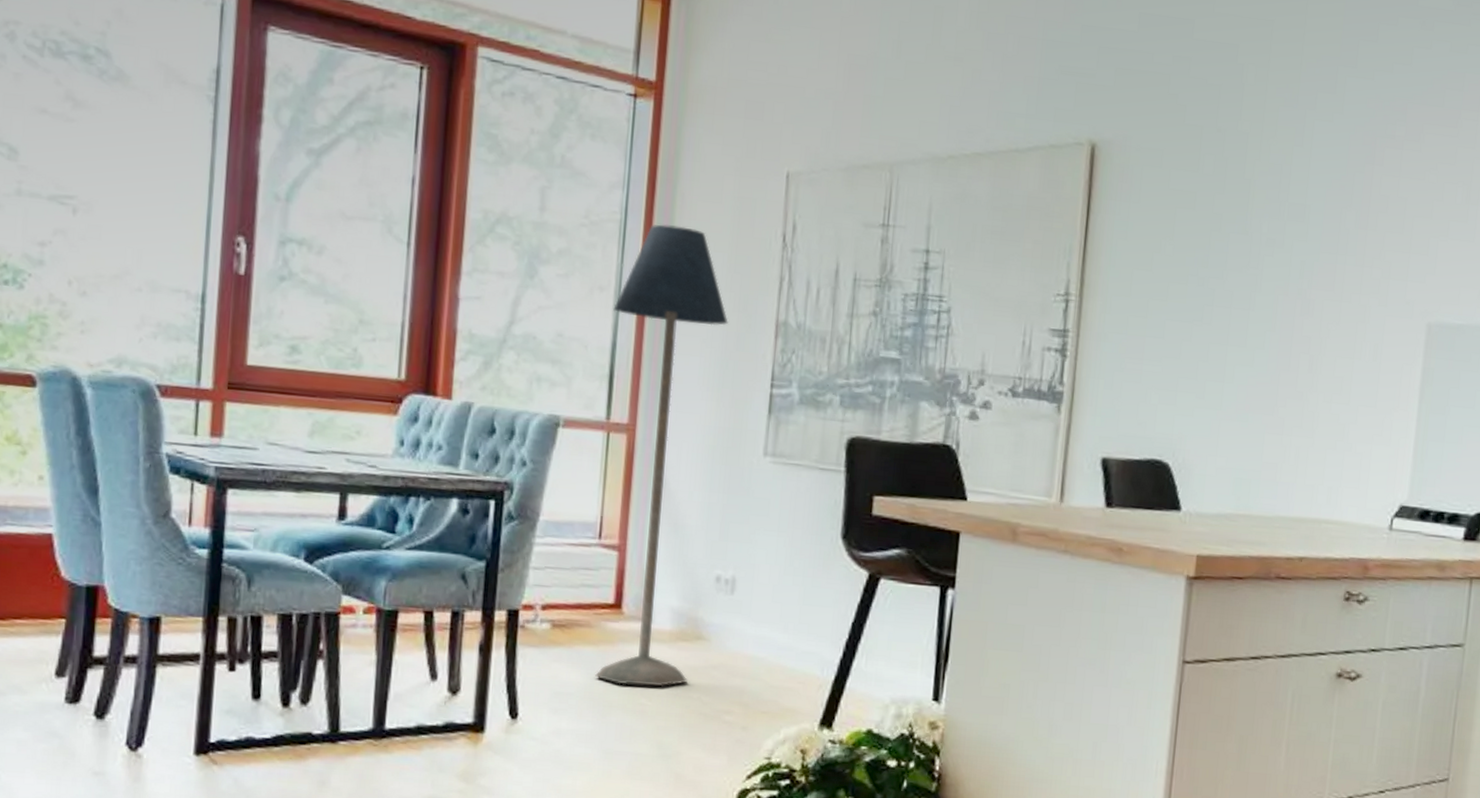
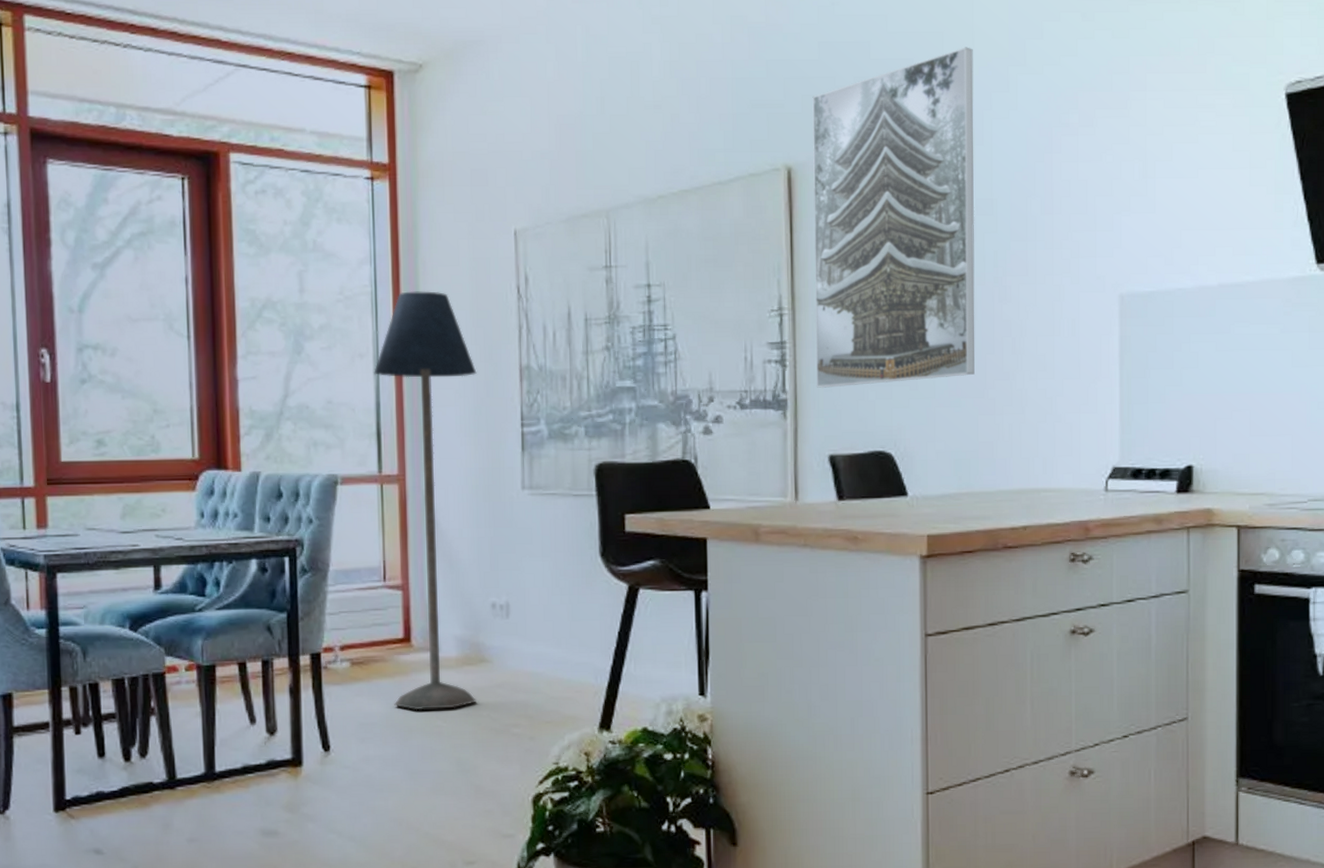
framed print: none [1096,39,1303,390] -> present [812,47,975,388]

